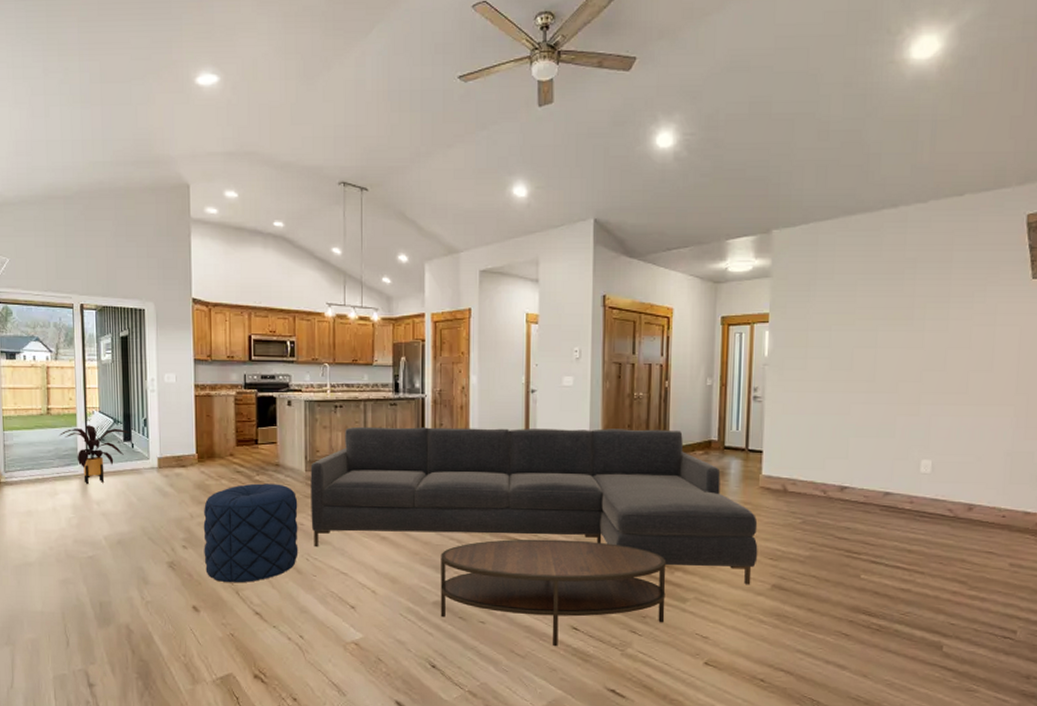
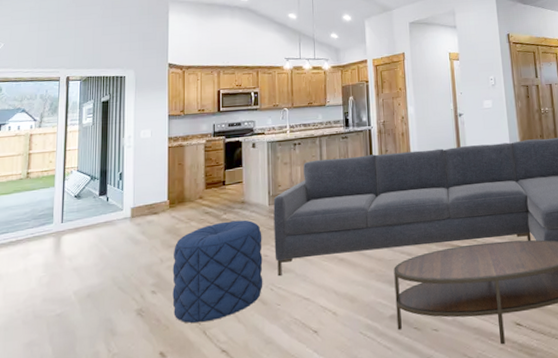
house plant: present [58,425,130,485] -> none [36,183,106,242]

